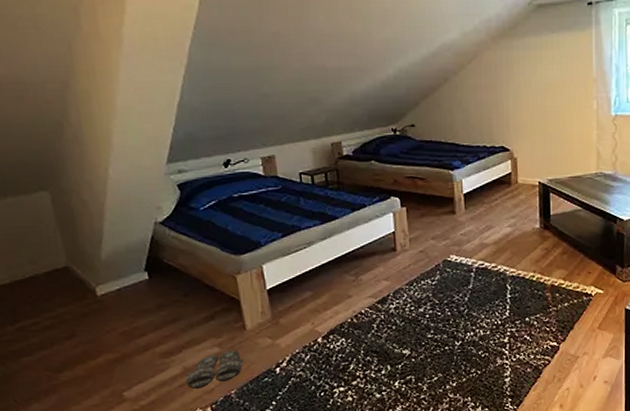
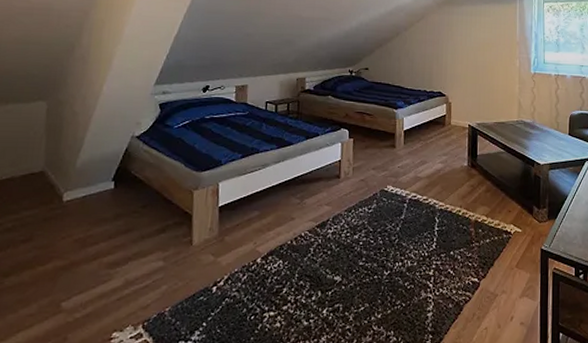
slippers: present [186,350,244,389] -> none [125,265,184,303]

